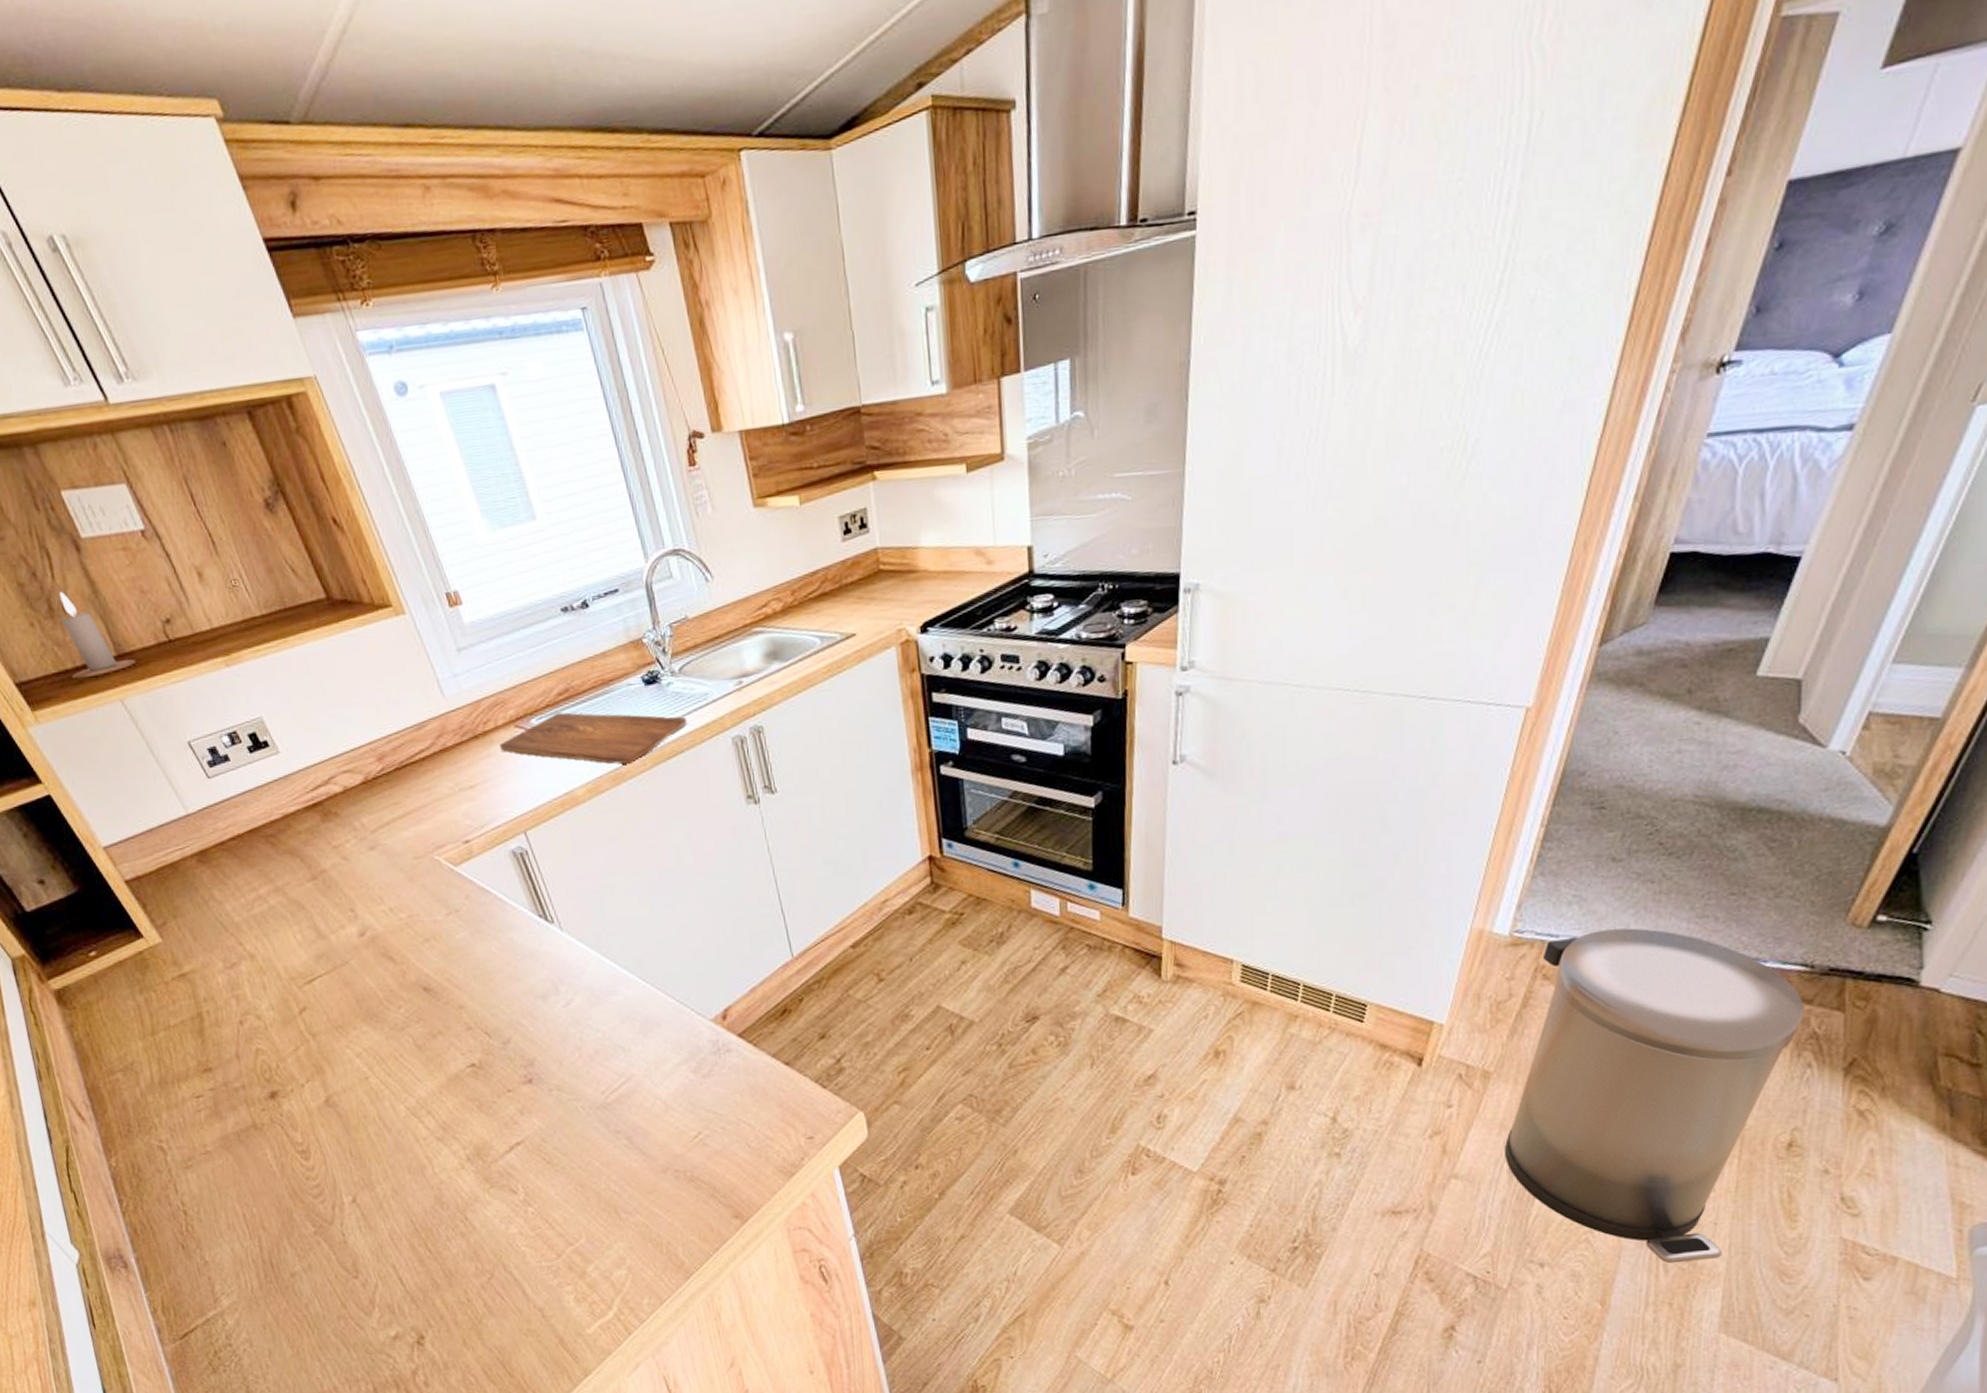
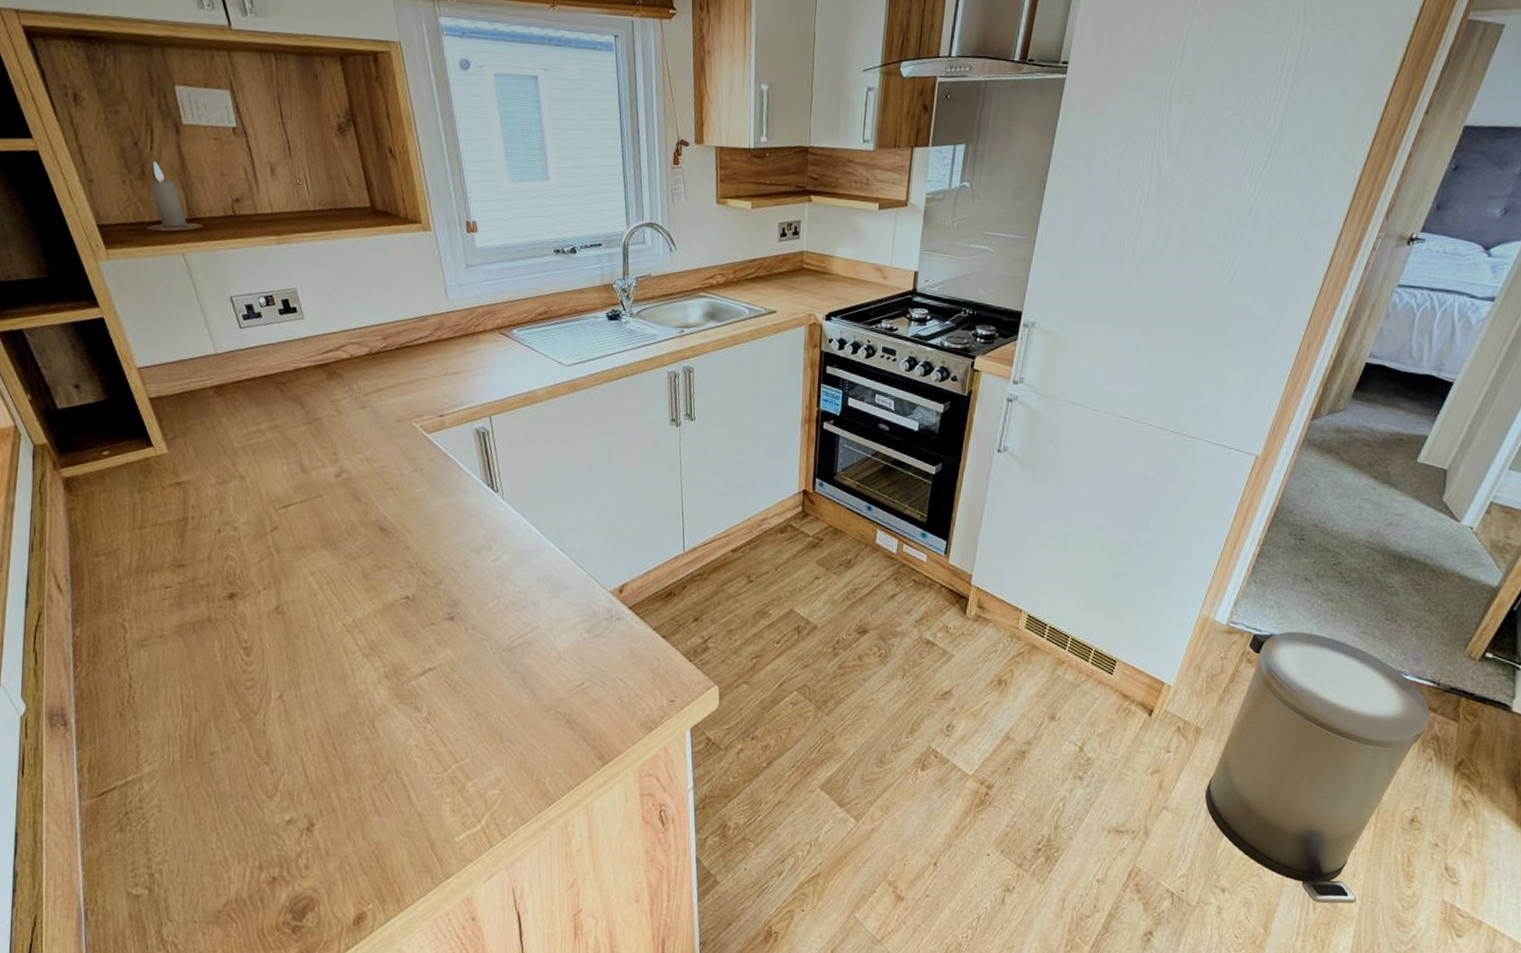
cutting board: present [499,712,687,765] -> none [484,328,636,379]

